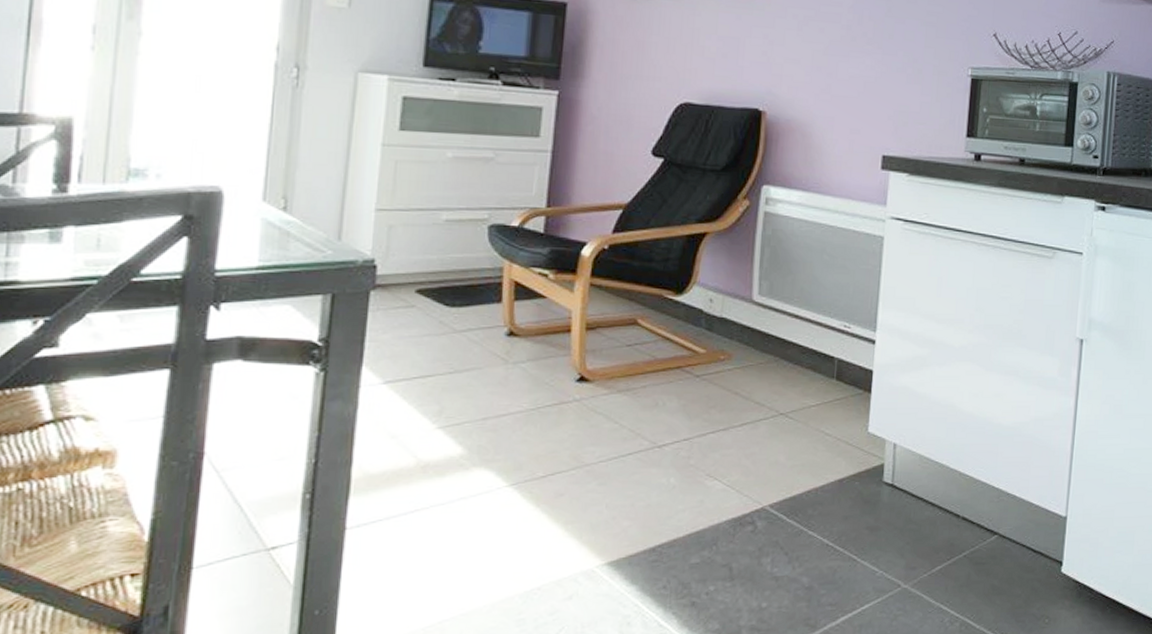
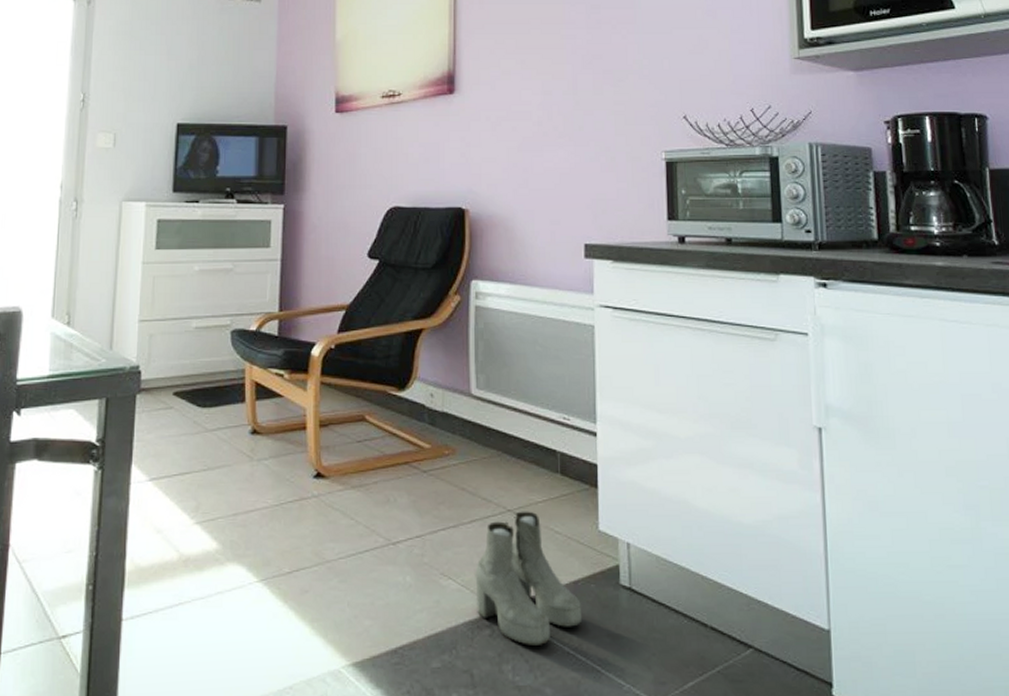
boots: none [740,414,844,540] -> present [475,511,583,647]

